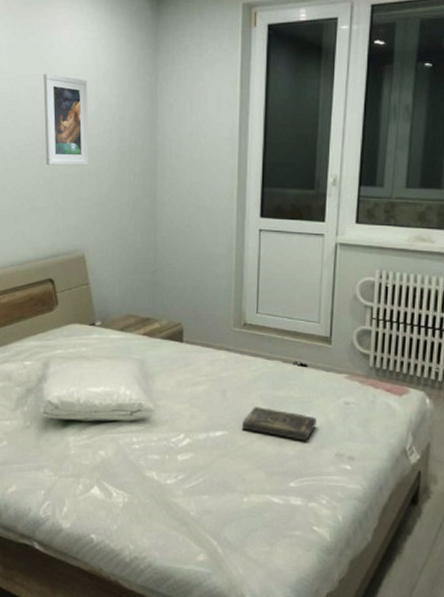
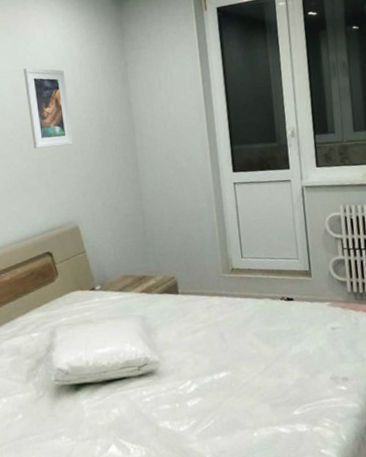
book: present [241,407,317,441] -> none [242,344,309,370]

